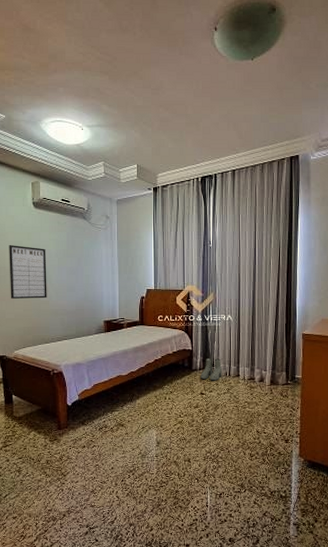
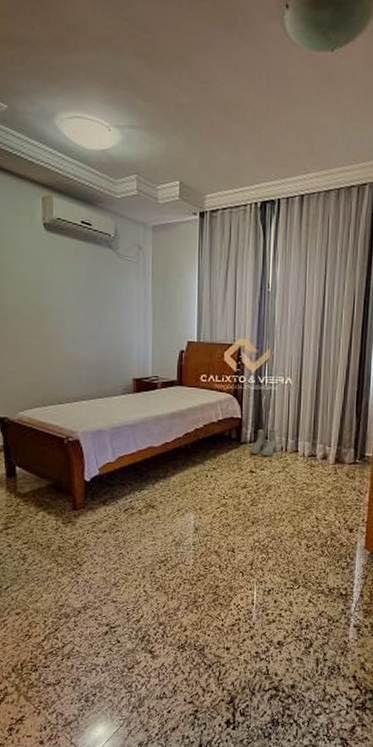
writing board: present [9,245,47,299] -> none [12,277,61,348]

